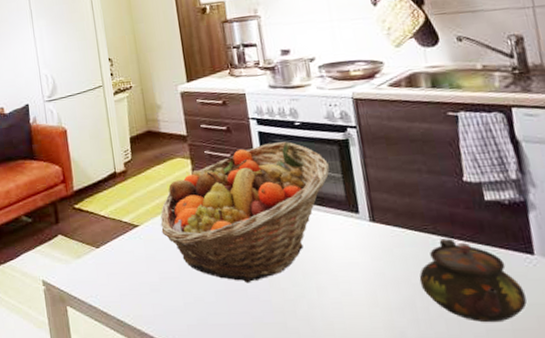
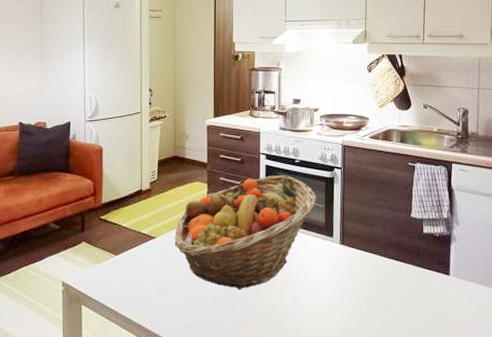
teapot: present [419,238,527,323] -> none [369,260,439,326]

